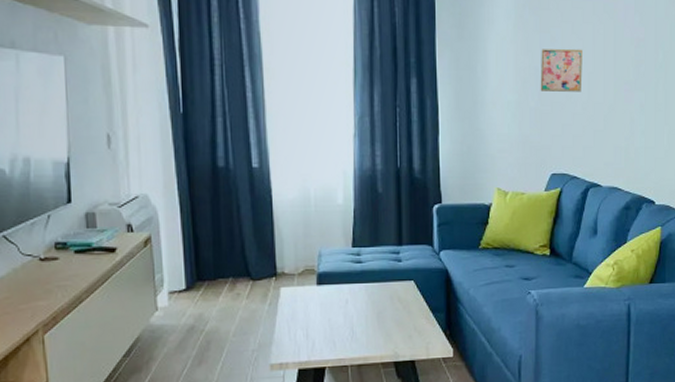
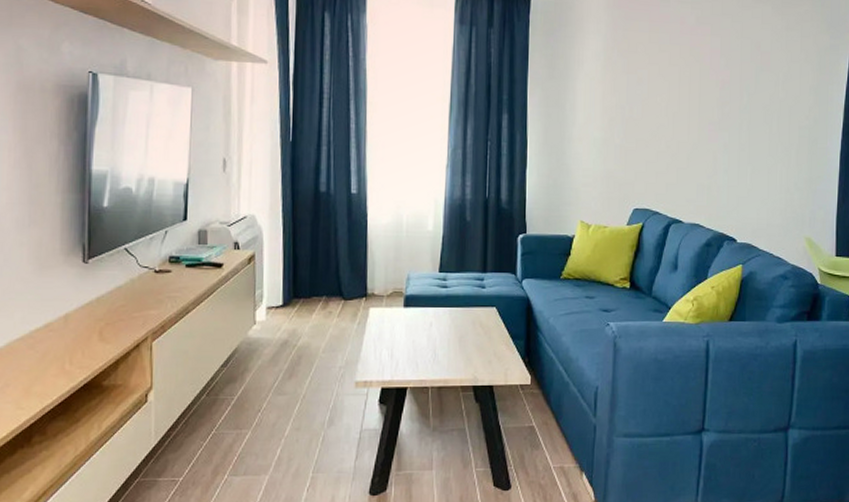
wall art: present [540,48,582,92] -> none [625,89,668,131]

